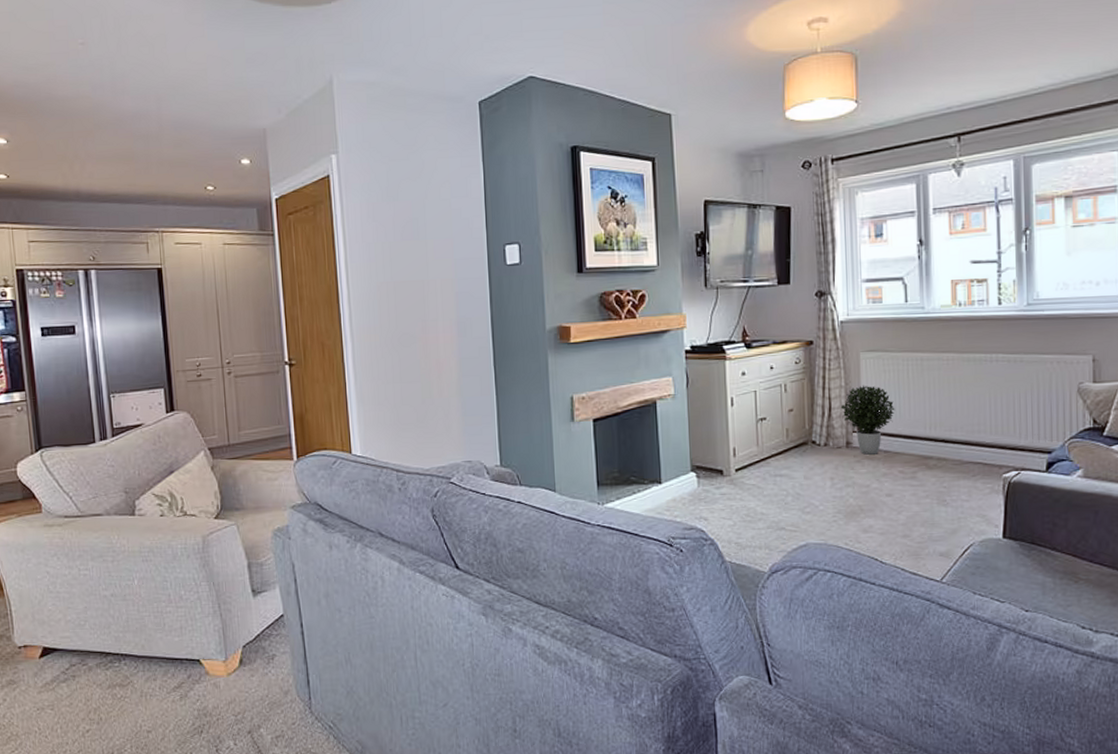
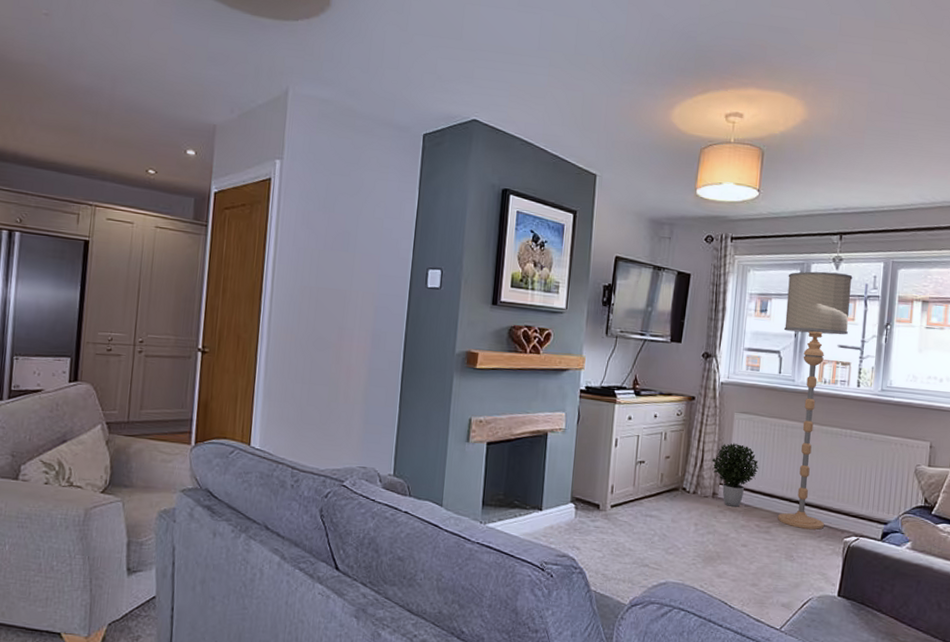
floor lamp: none [902,179,980,469] -> present [778,271,853,530]

